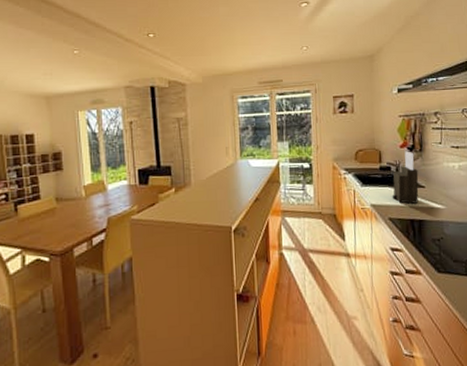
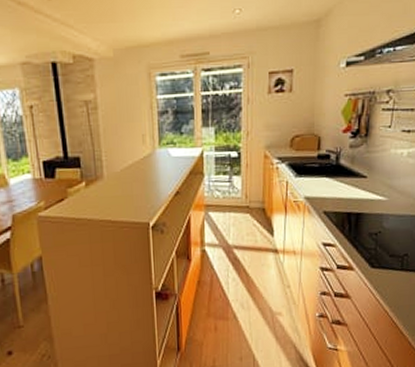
knife block: present [392,151,419,204] -> none [329,136,361,196]

